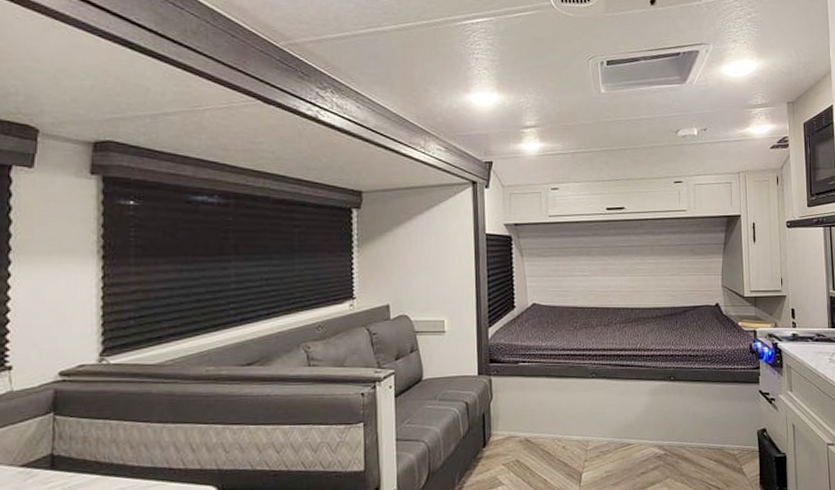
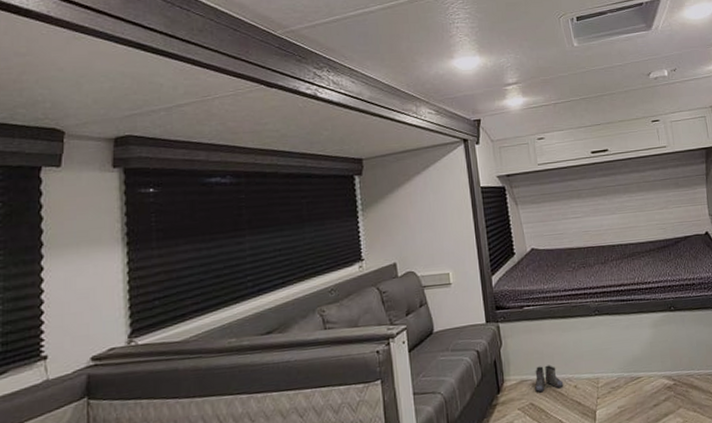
boots: none [522,423,552,450] -> present [535,365,564,393]

